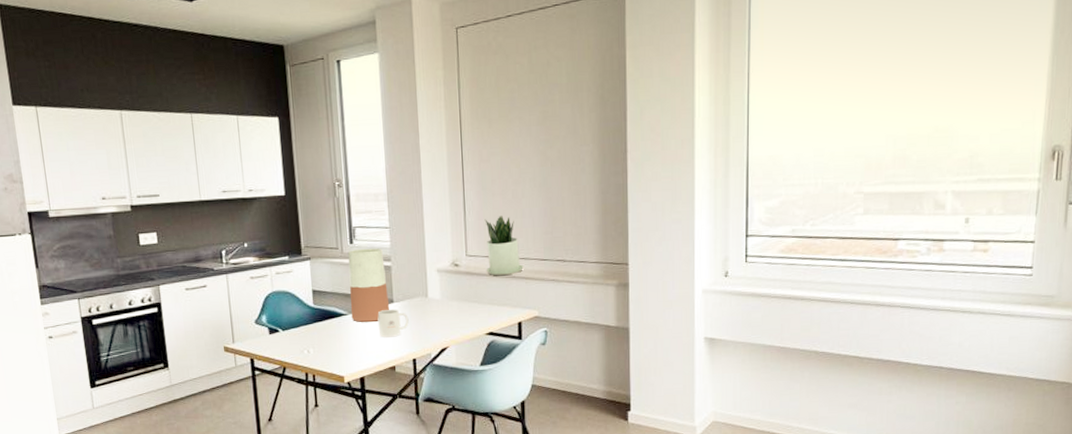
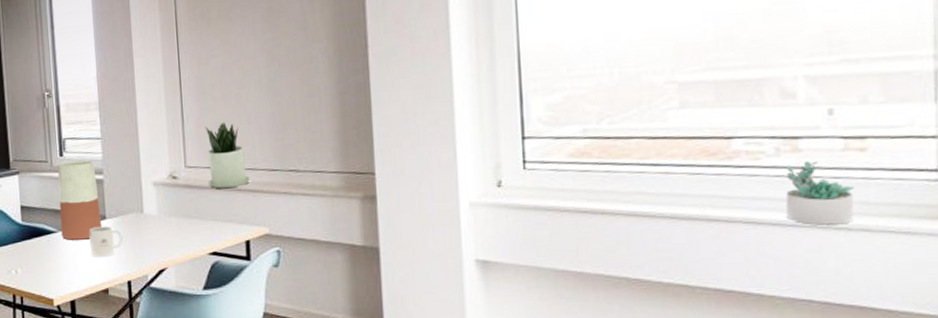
succulent plant: none [930,259,977,309] -> present [786,161,854,225]

